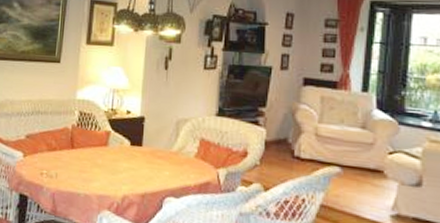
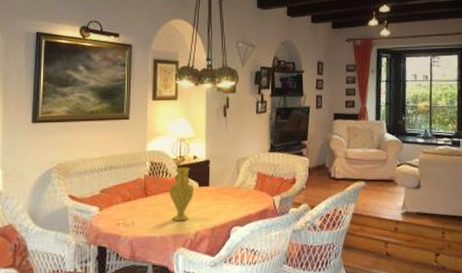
vase: none [97,121,125,182] -> present [169,167,194,222]

